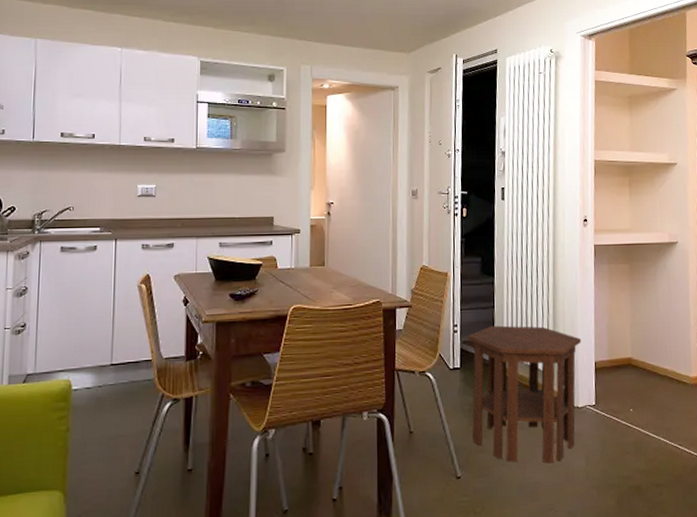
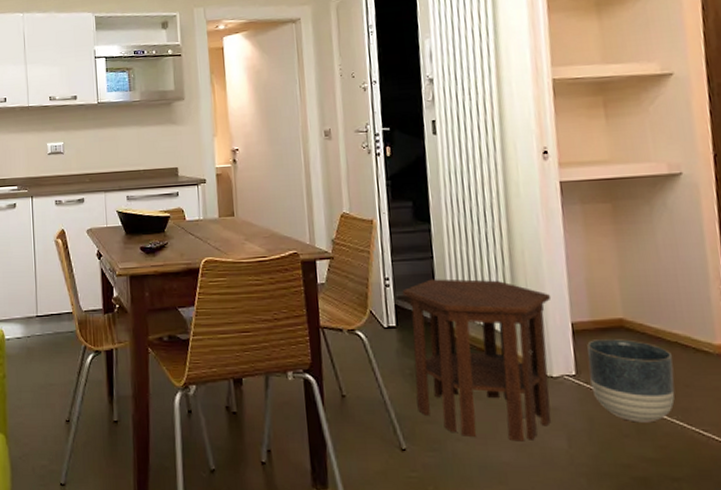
planter: none [604,374,663,442] -> present [587,339,675,423]

